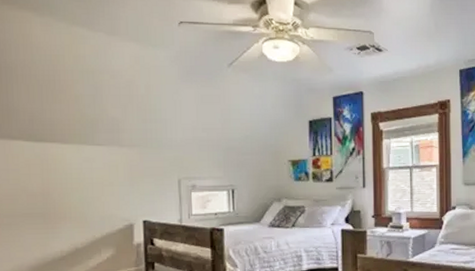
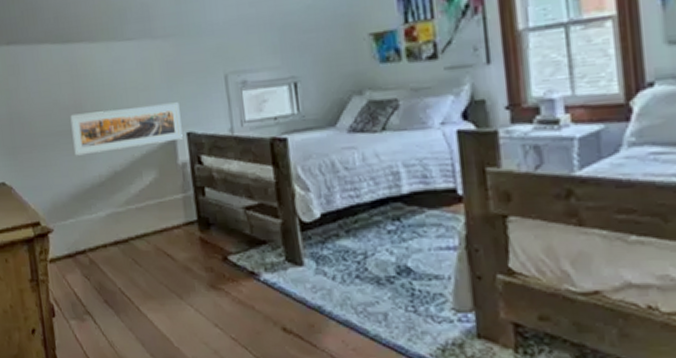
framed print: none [37,197,139,234] -> present [70,102,183,156]

